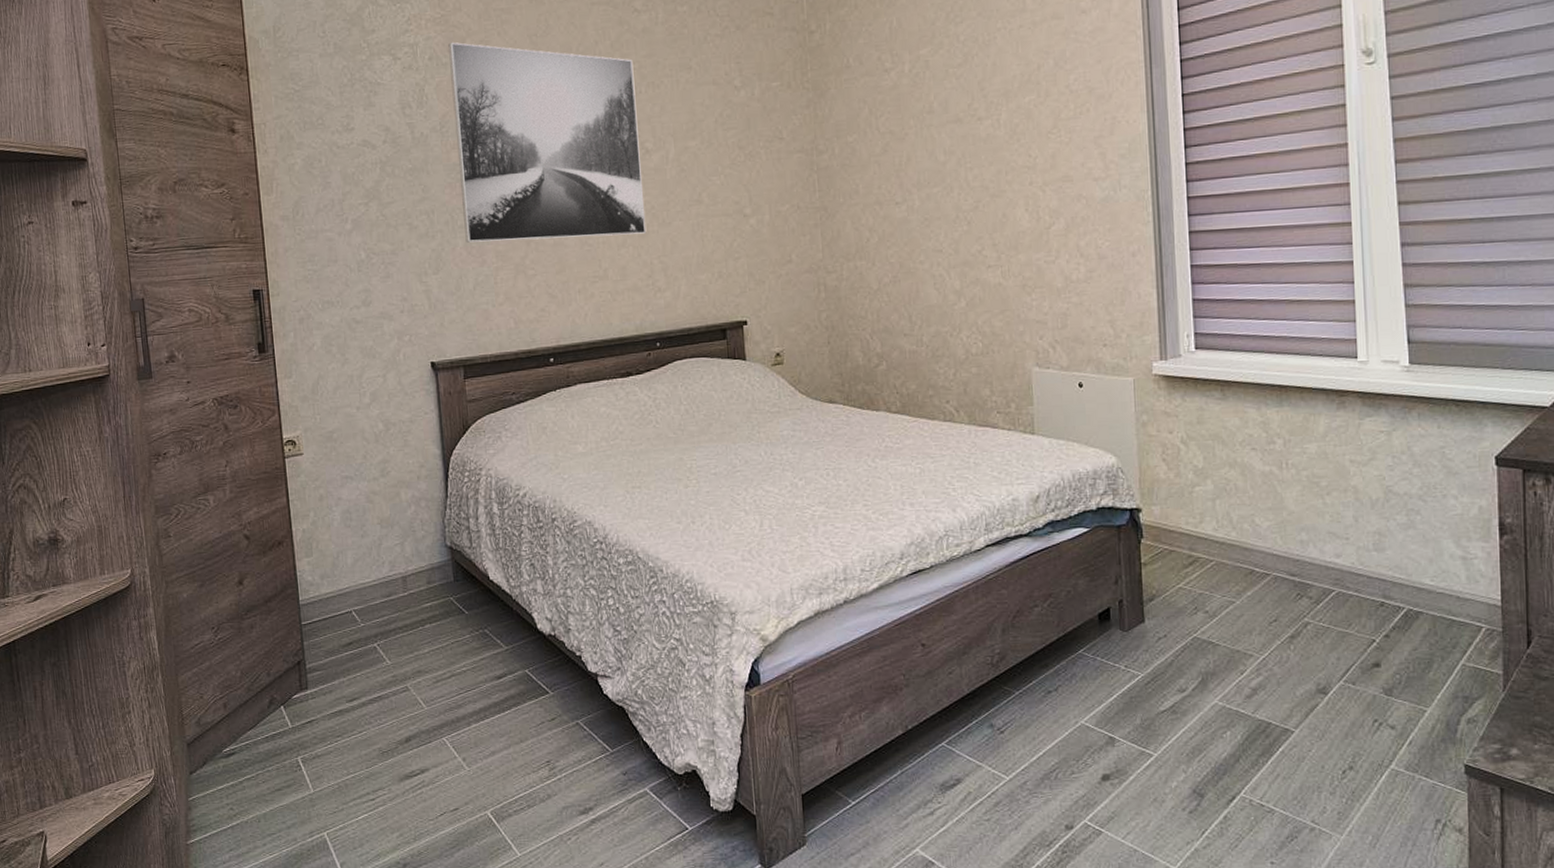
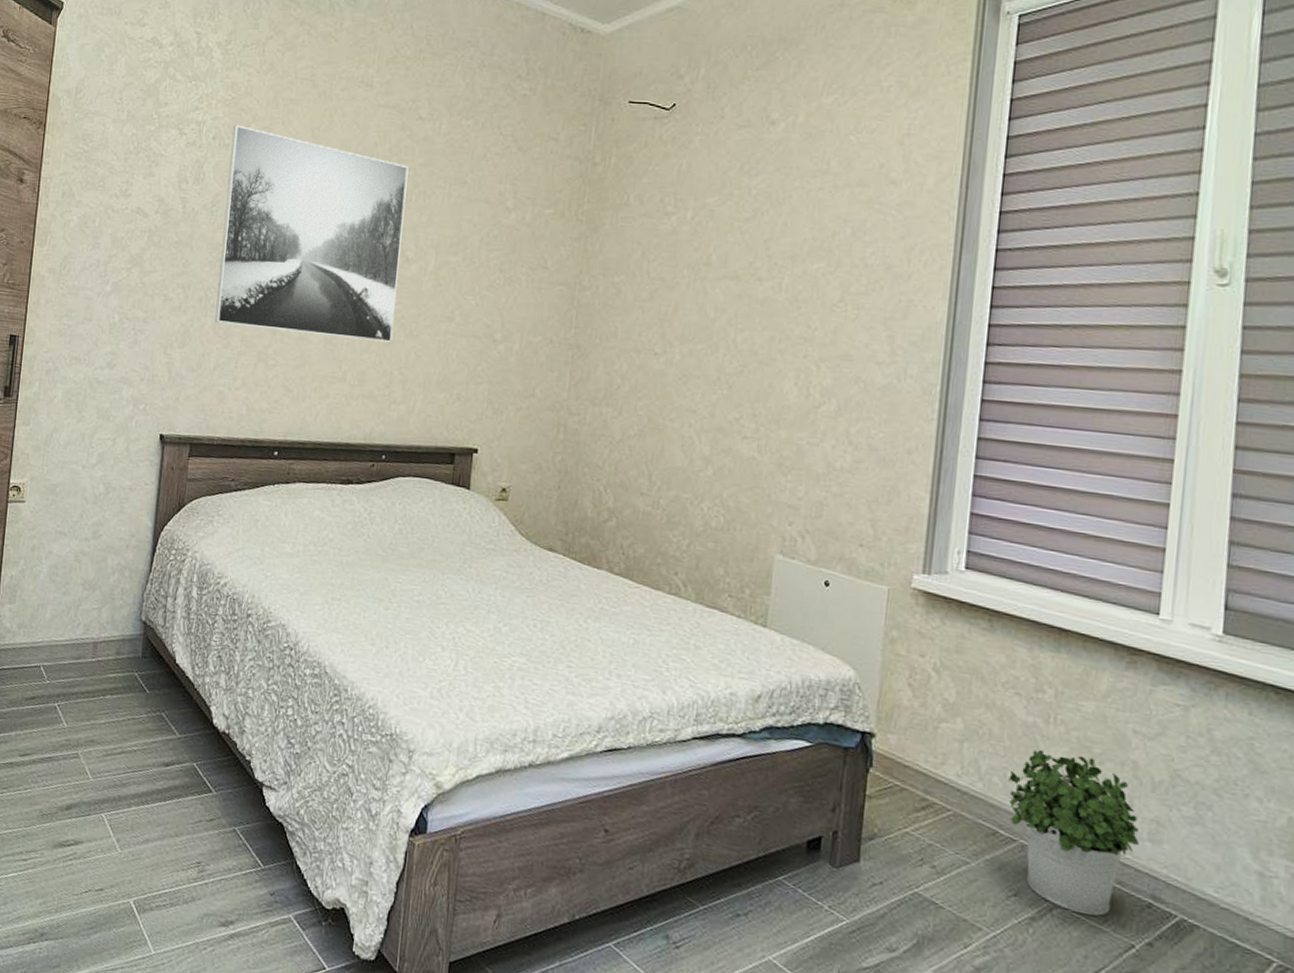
potted plant: none [1256,490,1367,624] -> present [1009,750,1139,917]

